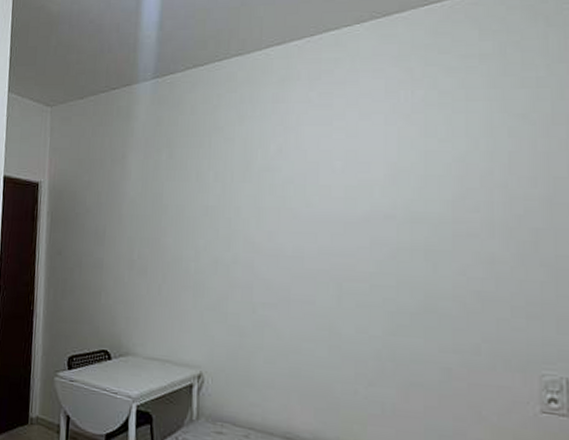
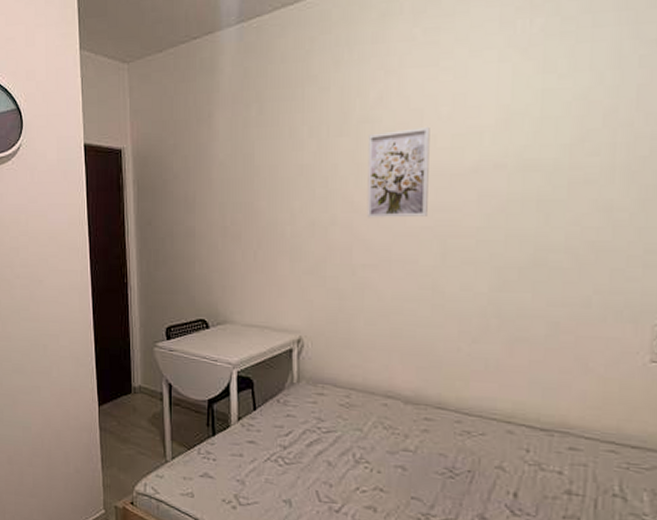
wall art: none [267,177,325,260] -> present [367,126,430,218]

